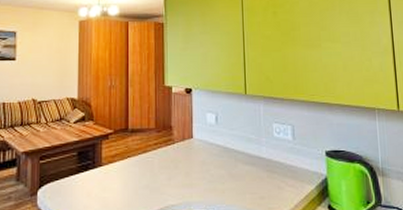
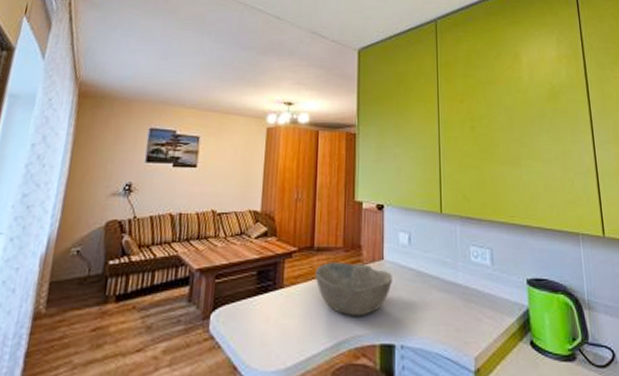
bowl: none [130,142,201,189] -> present [315,262,392,317]

